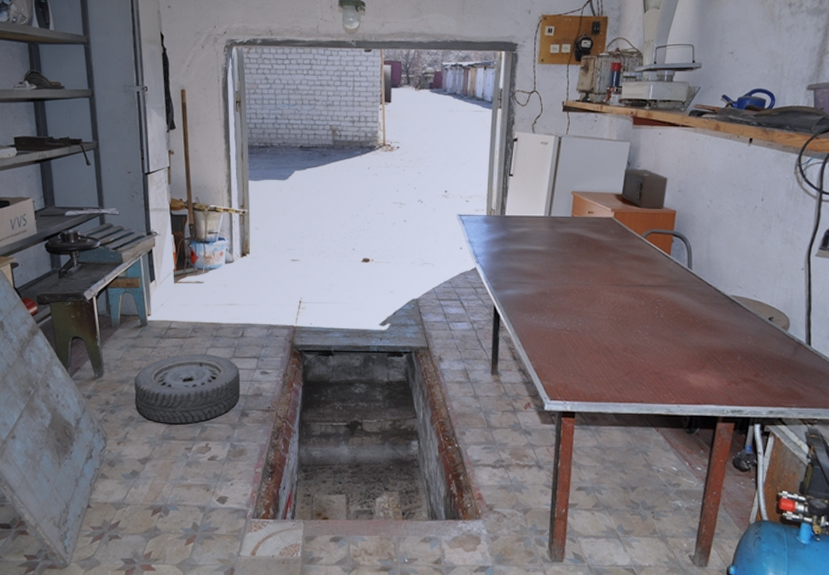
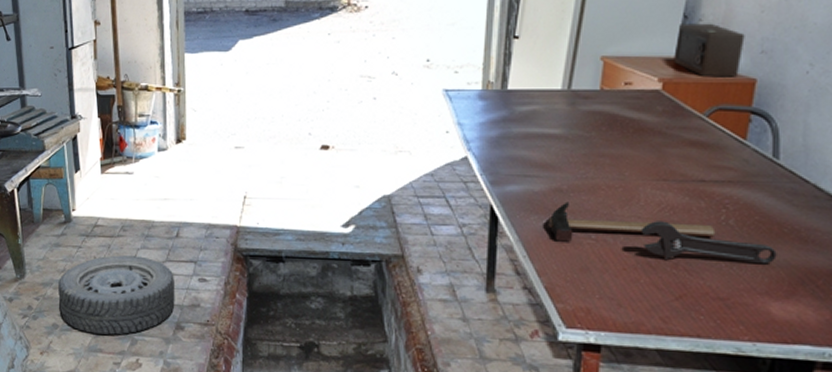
claw hammer: none [536,302,652,333] -> present [548,201,716,242]
adjustable wrench: none [601,316,692,347] -> present [641,221,777,265]

